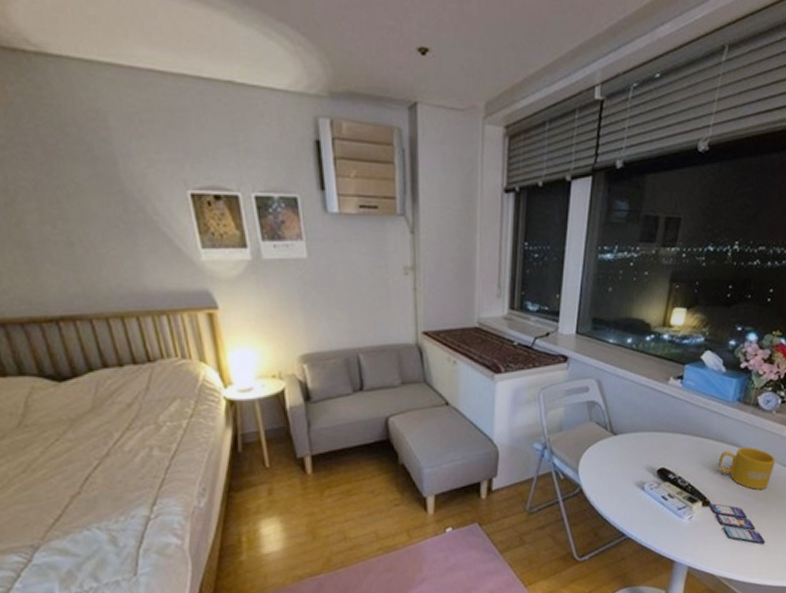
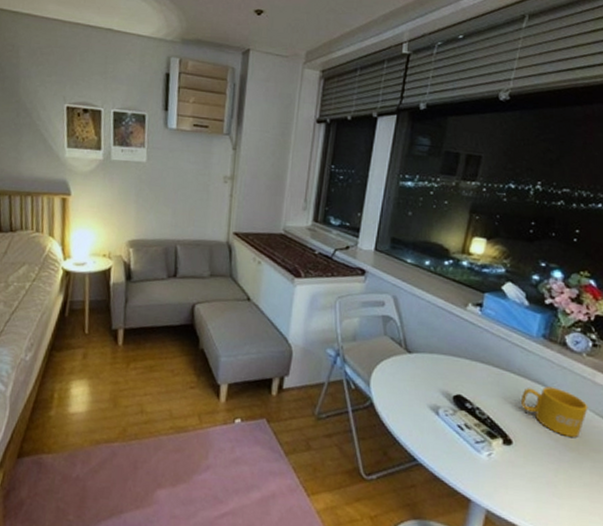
smartphone: present [709,503,766,544] -> none [511,443,579,501]

